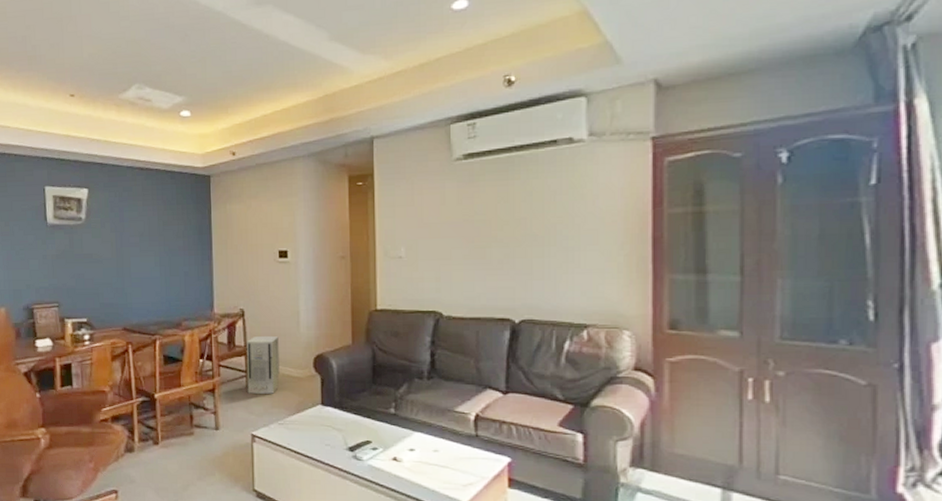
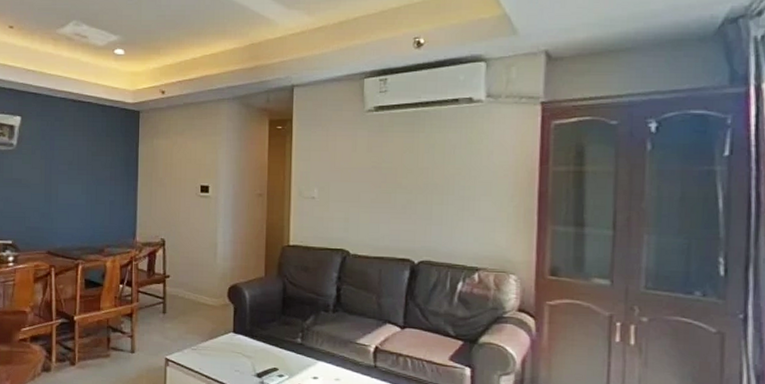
air purifier: present [246,335,280,394] -> none [164,265,196,320]

